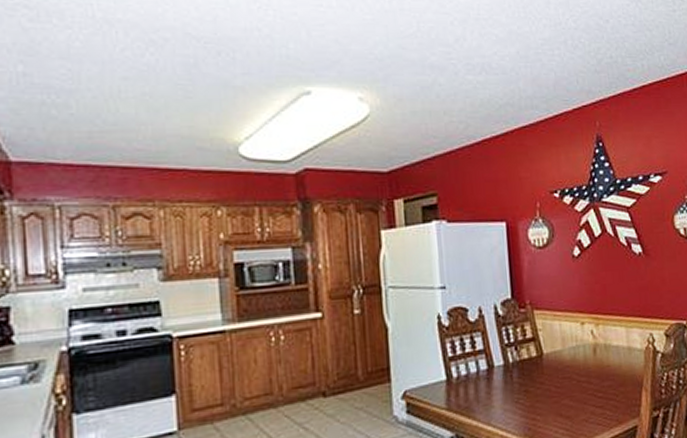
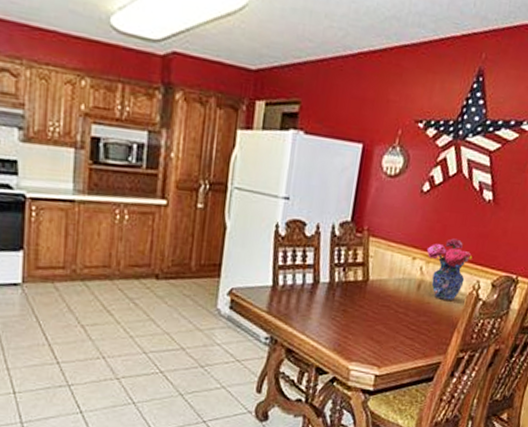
flower arrangement: none [592,296,639,360] -> present [426,238,473,300]

